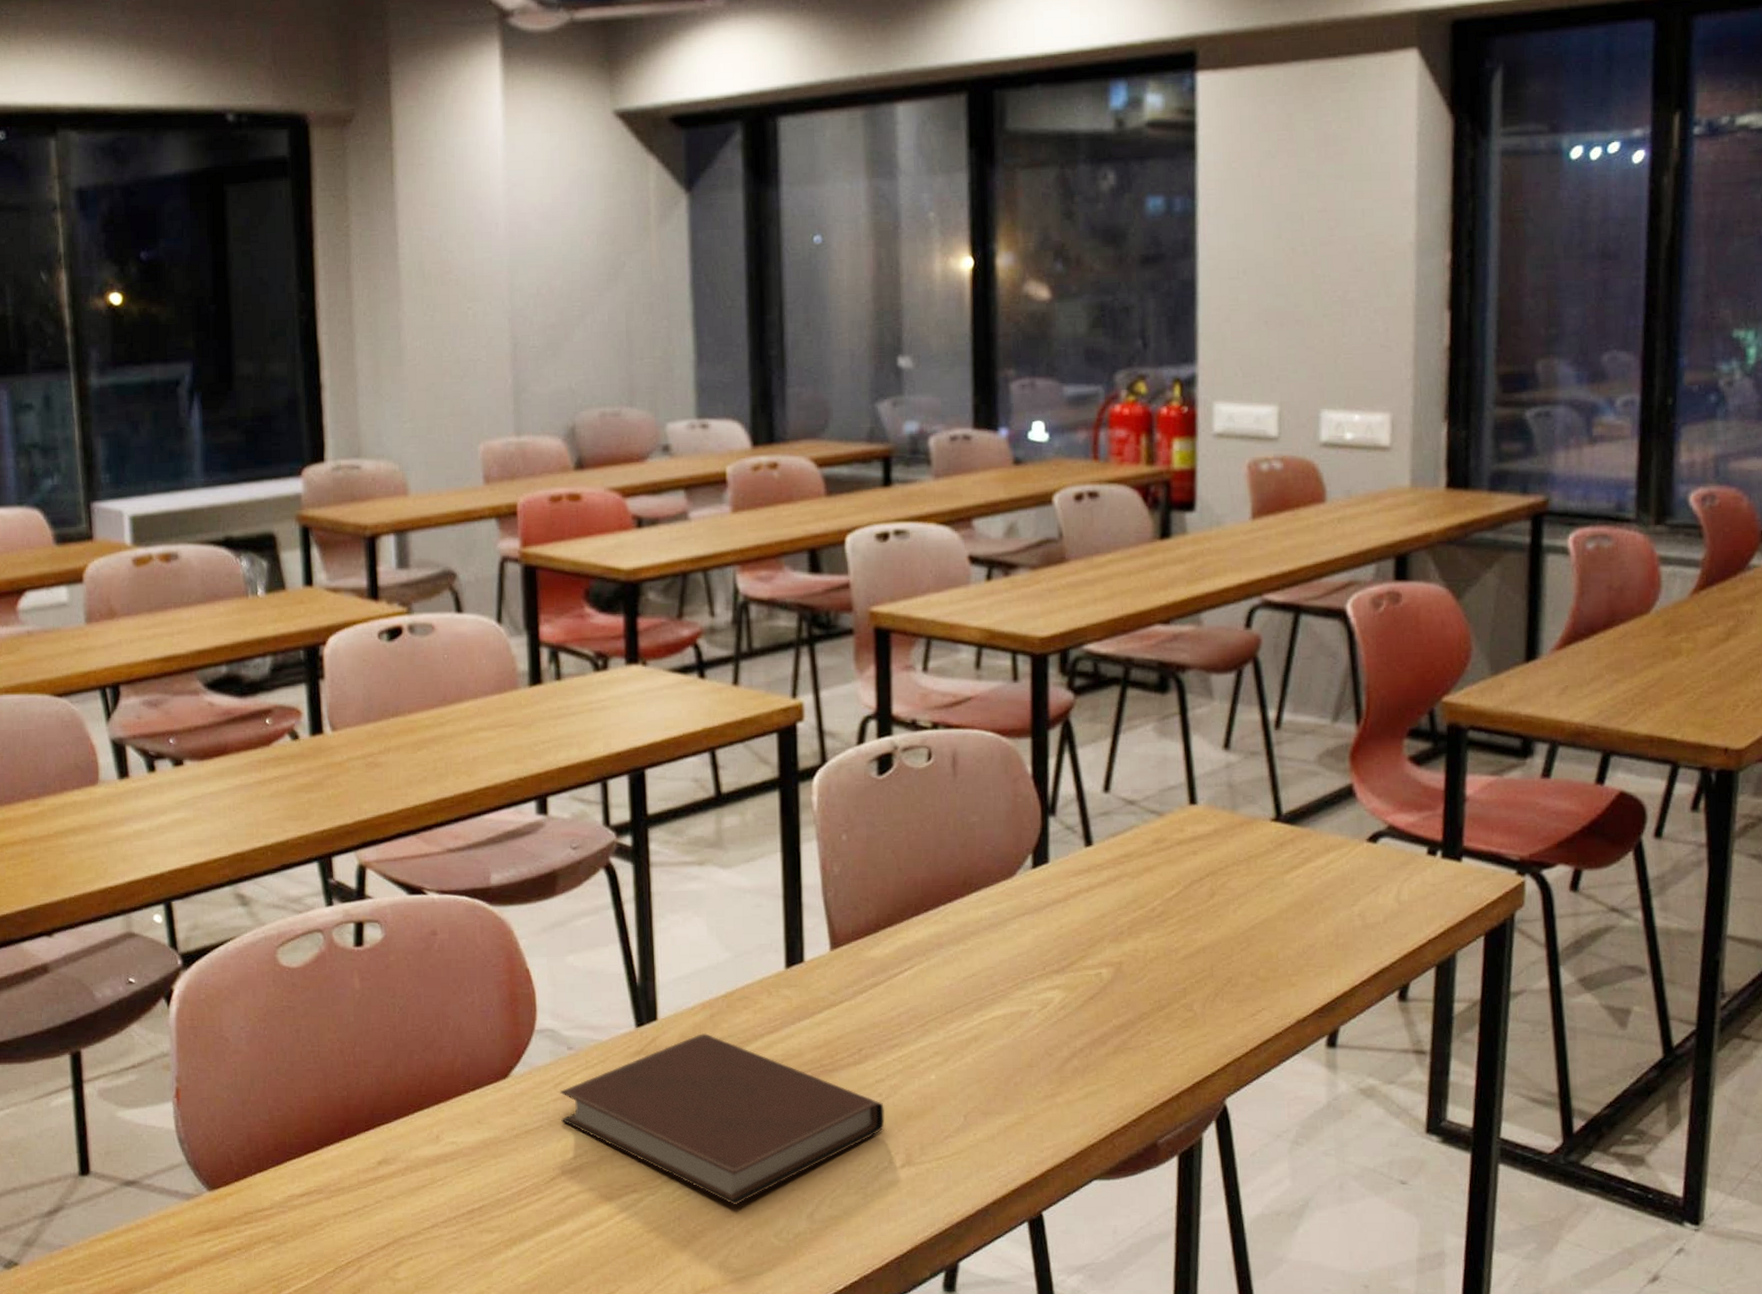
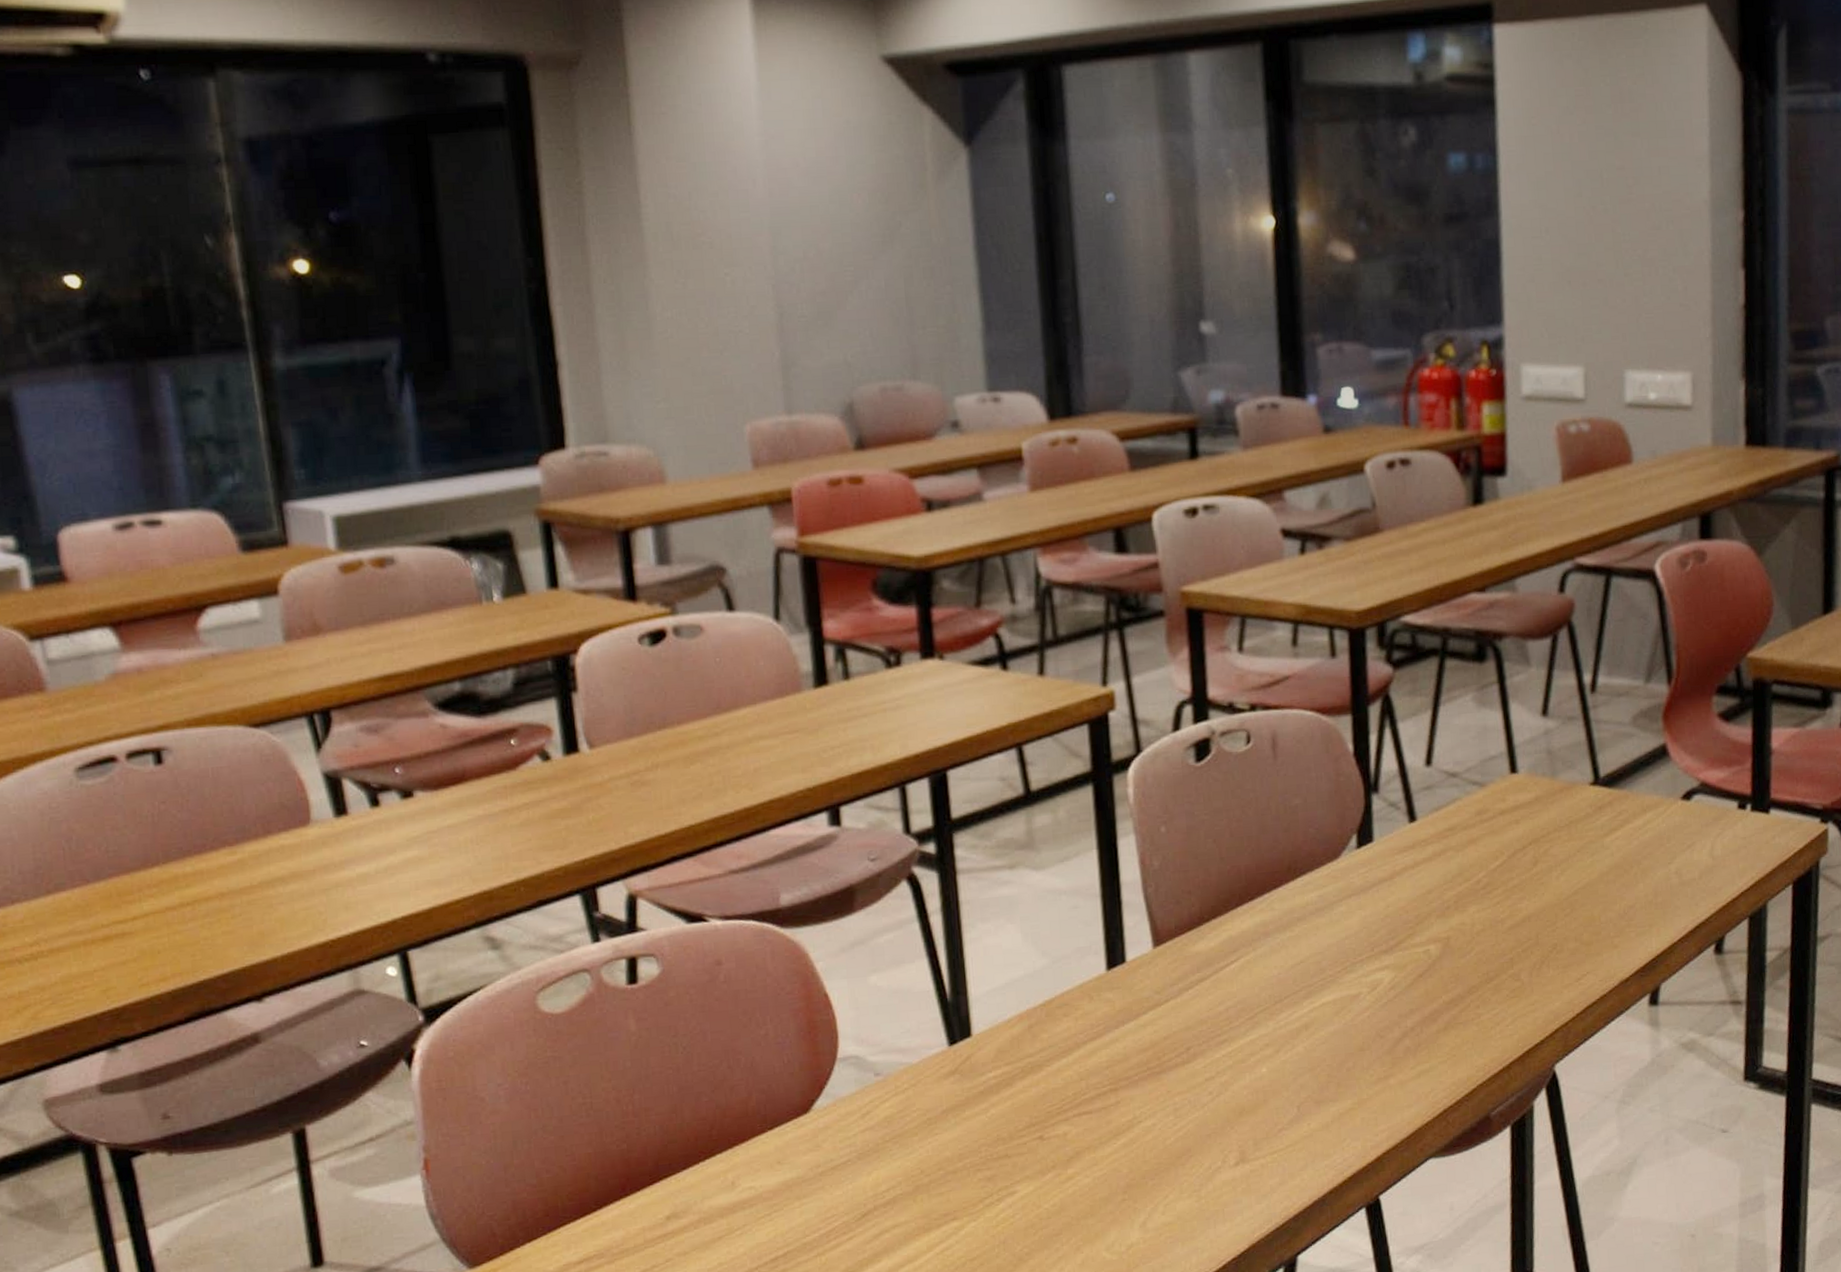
notebook: present [559,1032,885,1206] -> none [867,1045,1216,1223]

